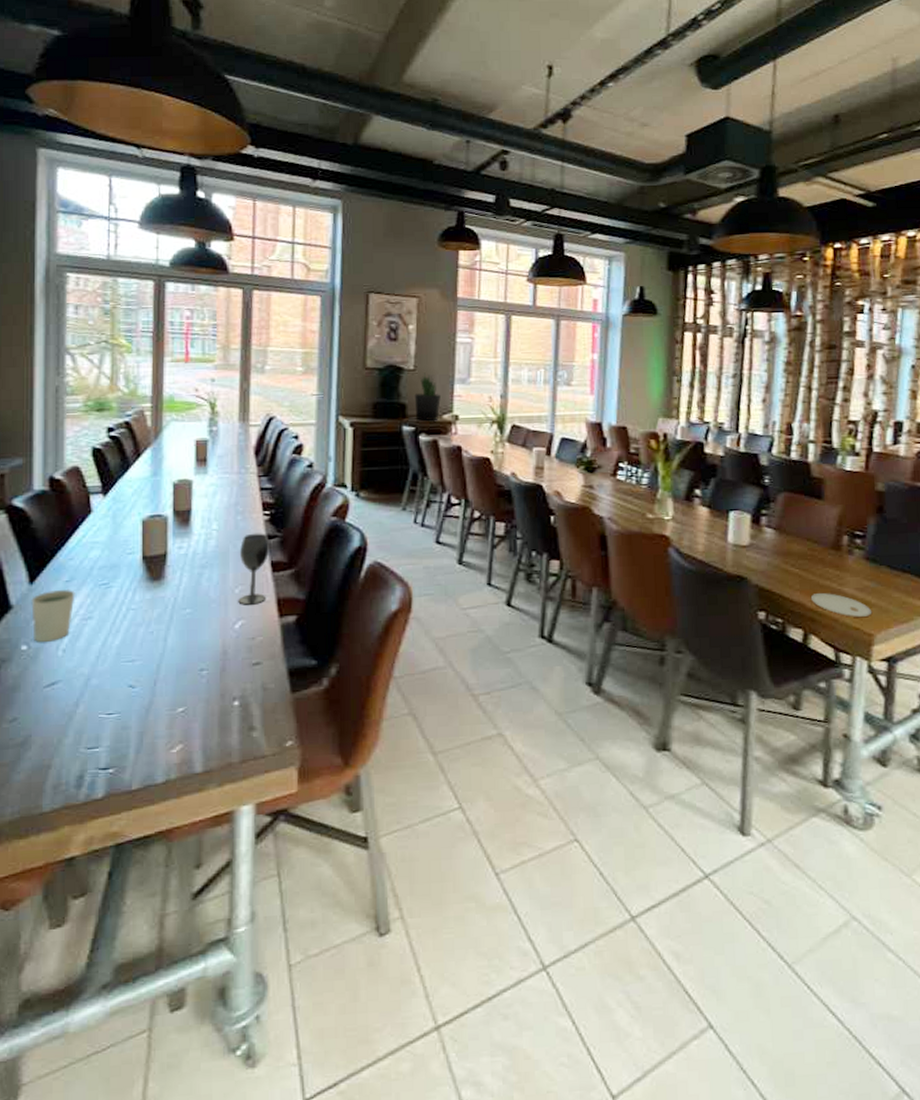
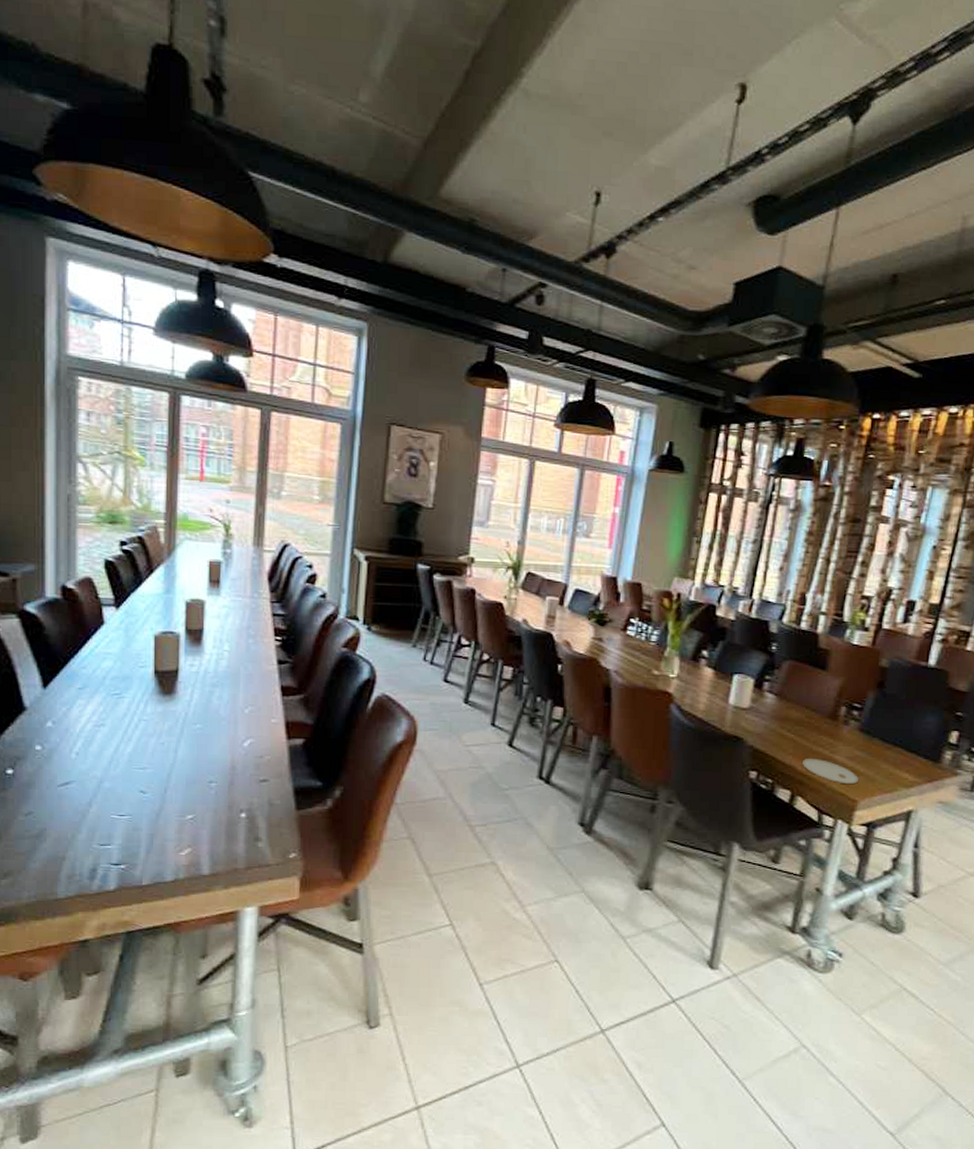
cup: present [31,588,75,642] -> none [45,695,88,744]
wine glass: present [238,533,270,605] -> none [248,657,280,726]
planter: present [414,374,441,421] -> none [431,513,458,561]

